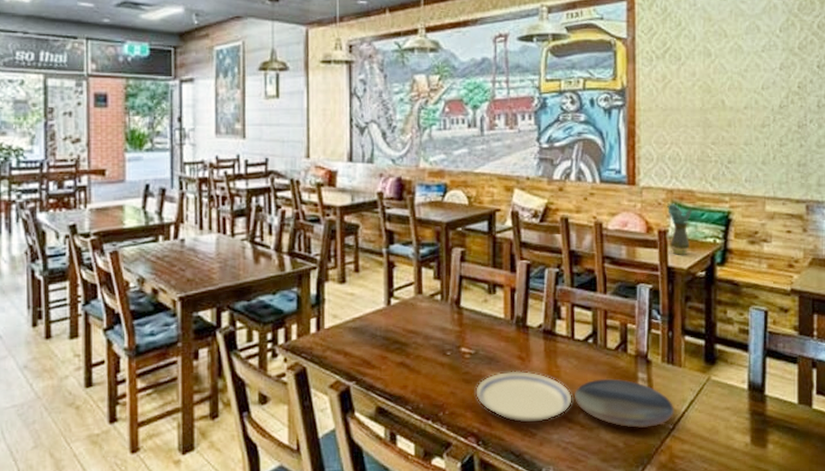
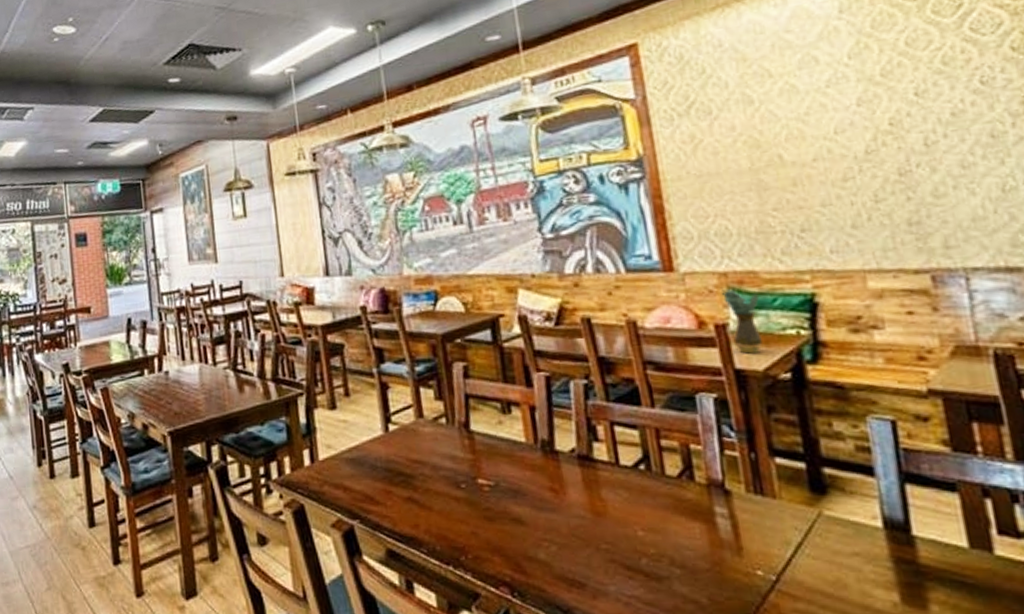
plate: present [476,371,572,423] -> none [501,506,629,570]
plate: present [575,378,674,428] -> none [630,514,776,579]

